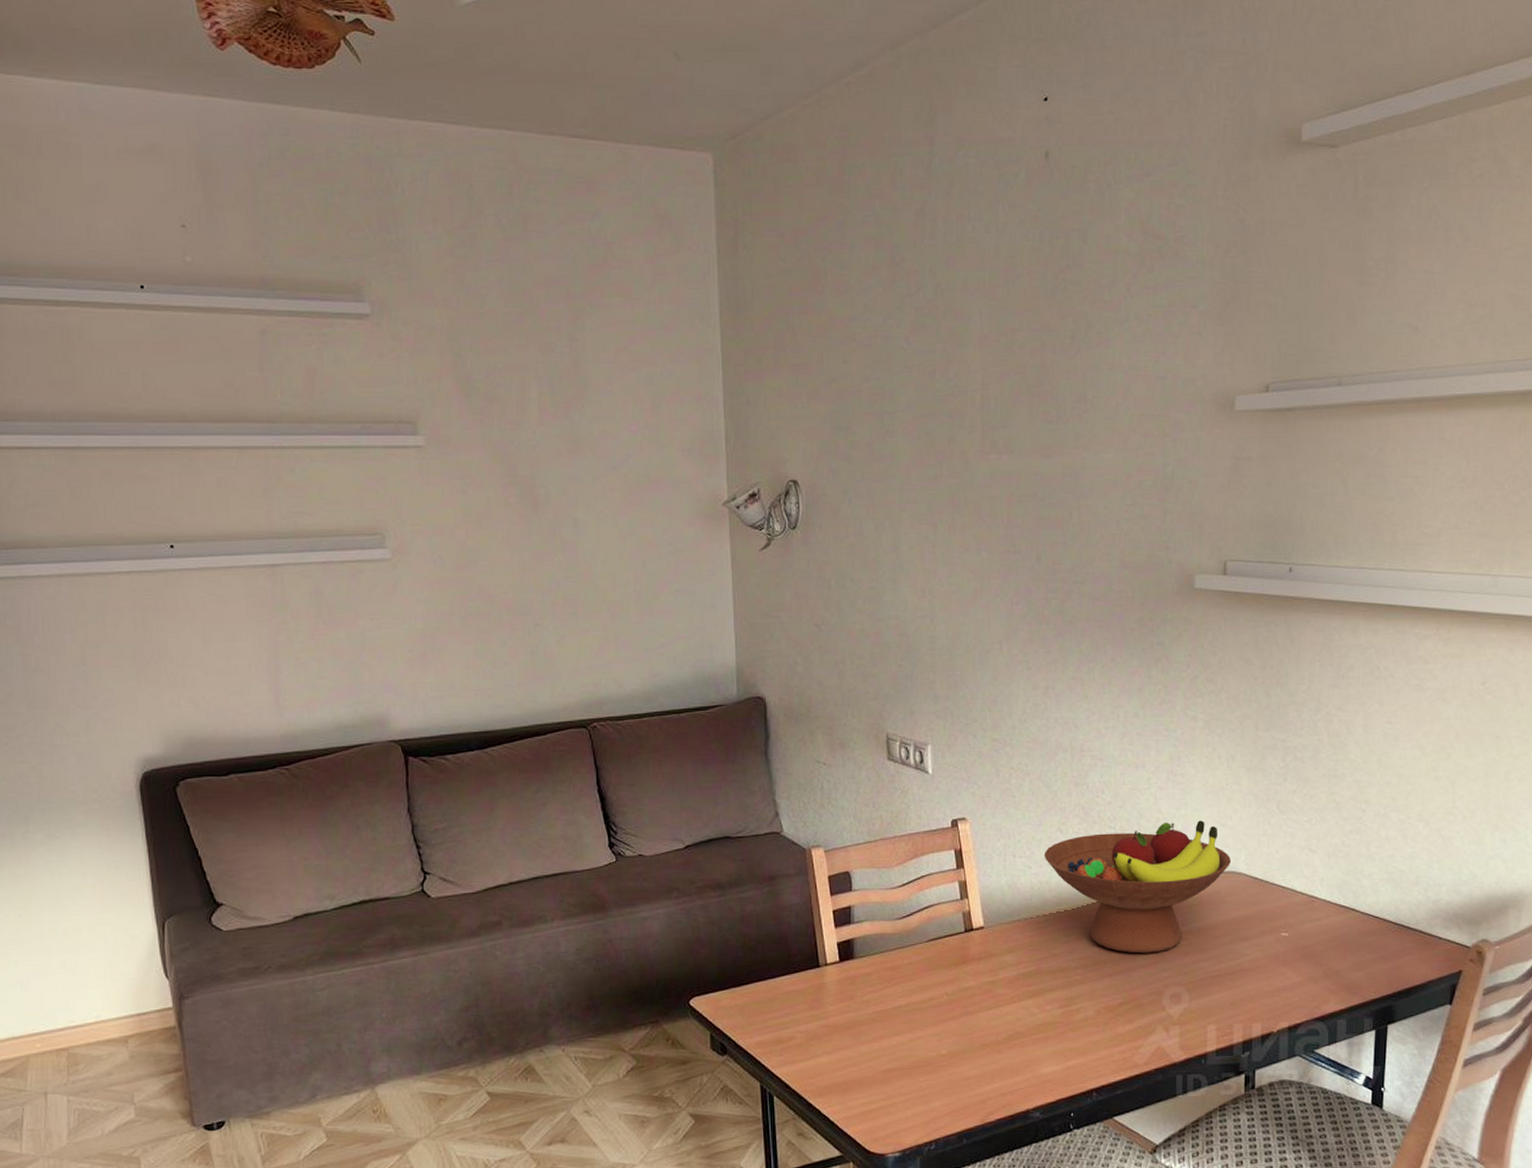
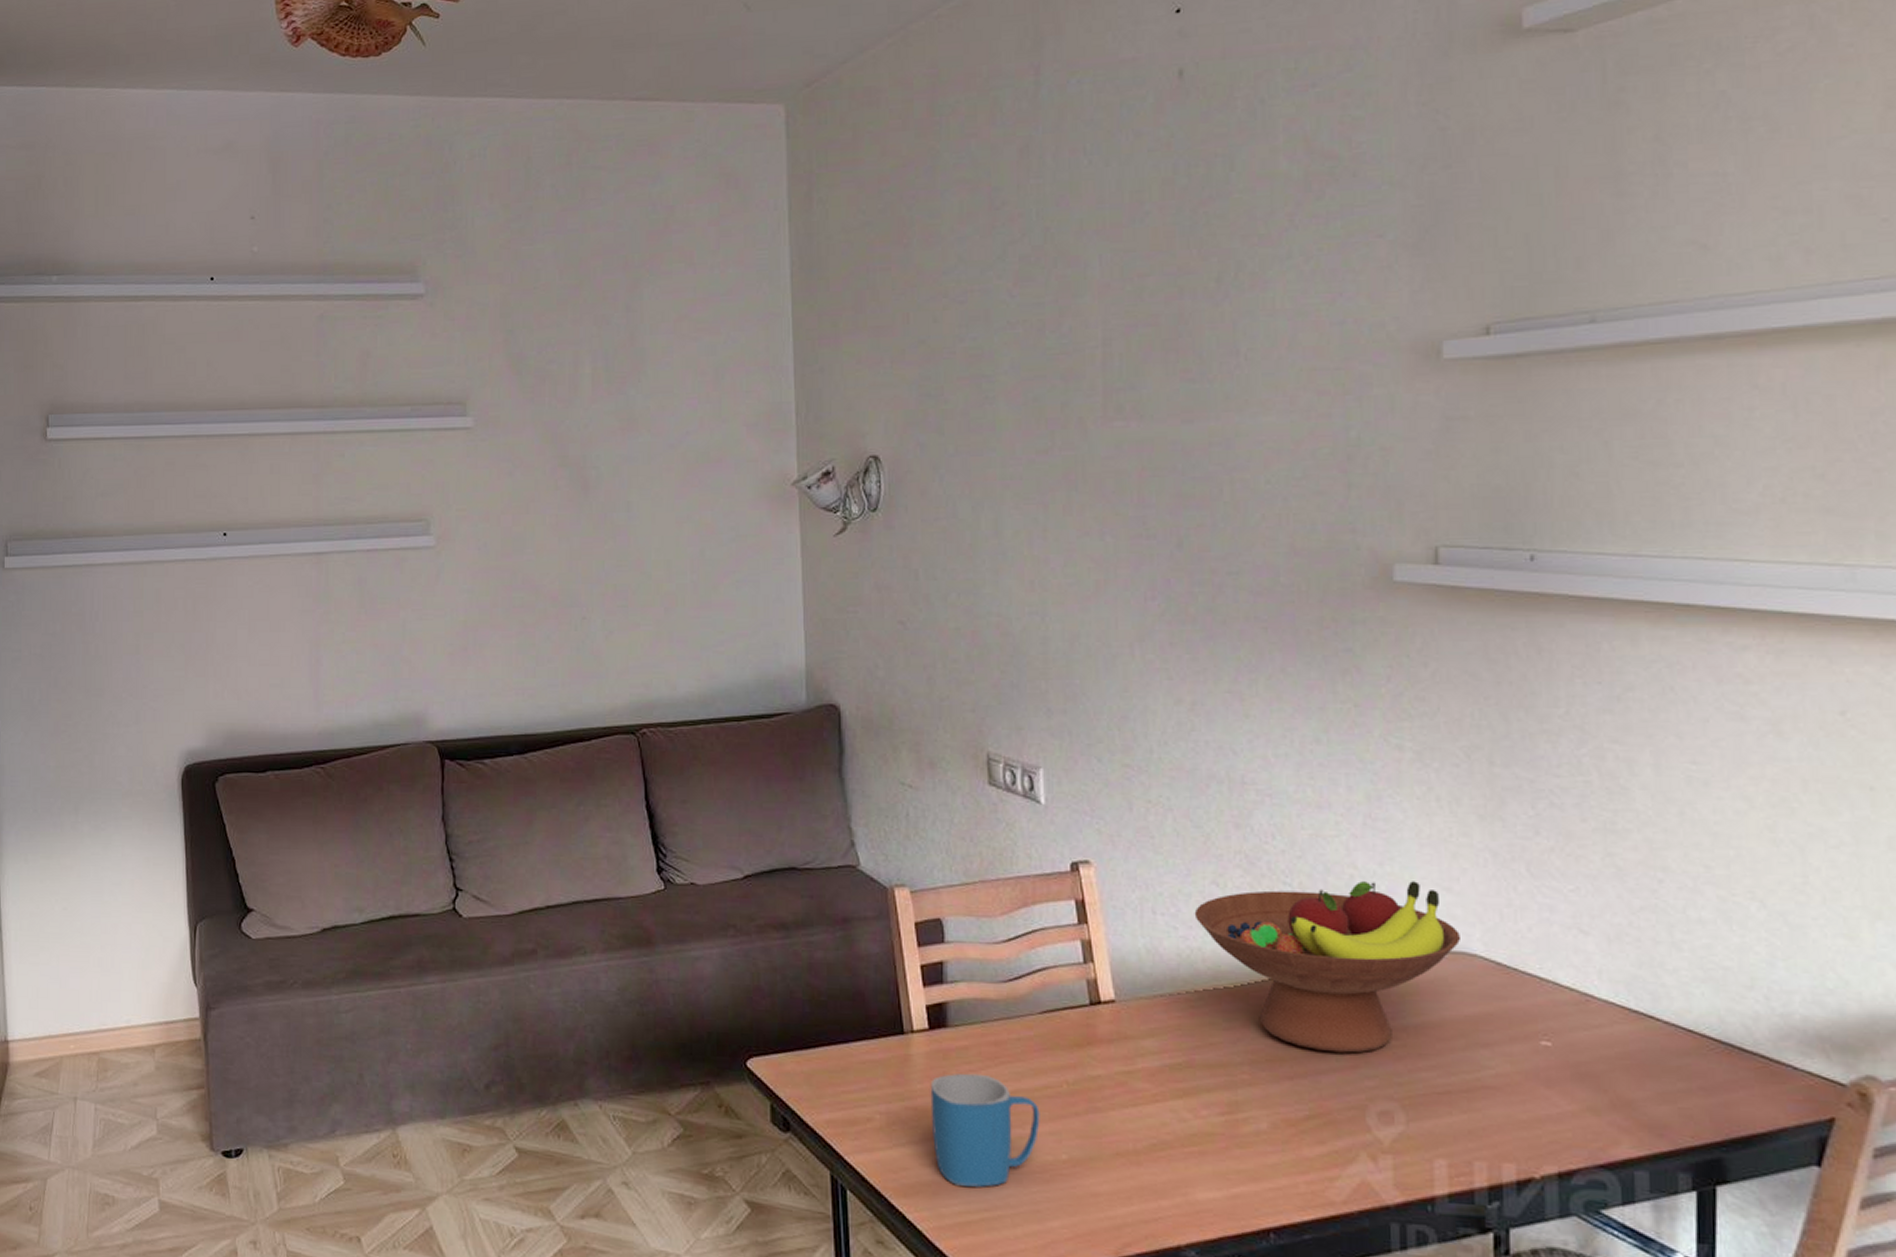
mug: none [840,993,926,1083] -> present [930,1073,1040,1187]

